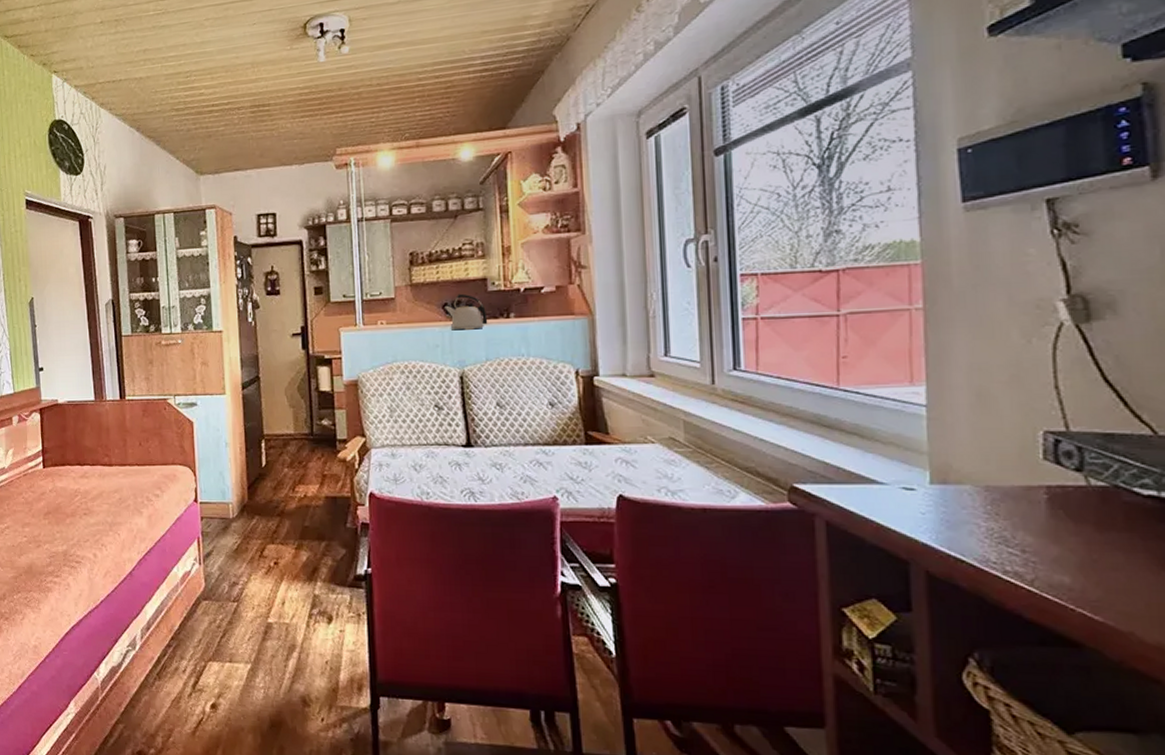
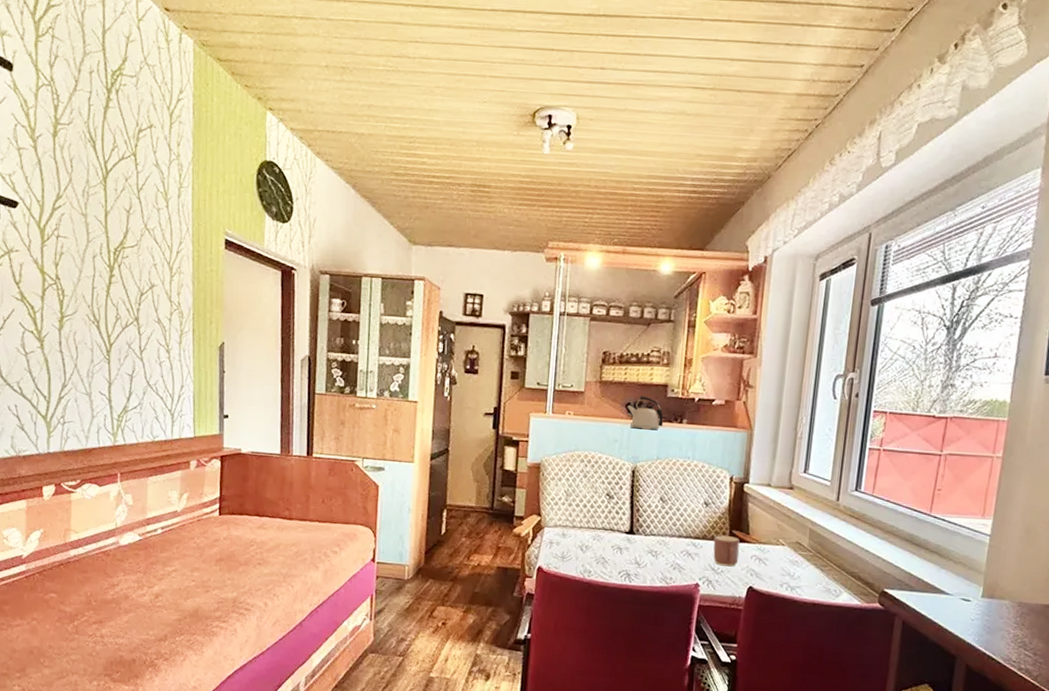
mug: none [566,438,601,474] -> present [713,535,740,567]

